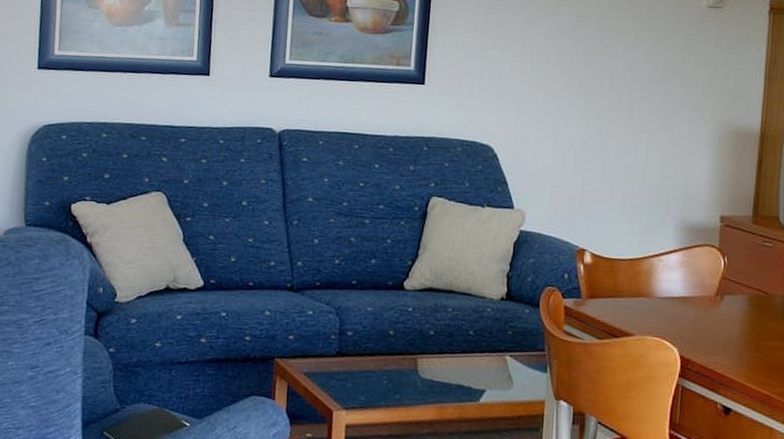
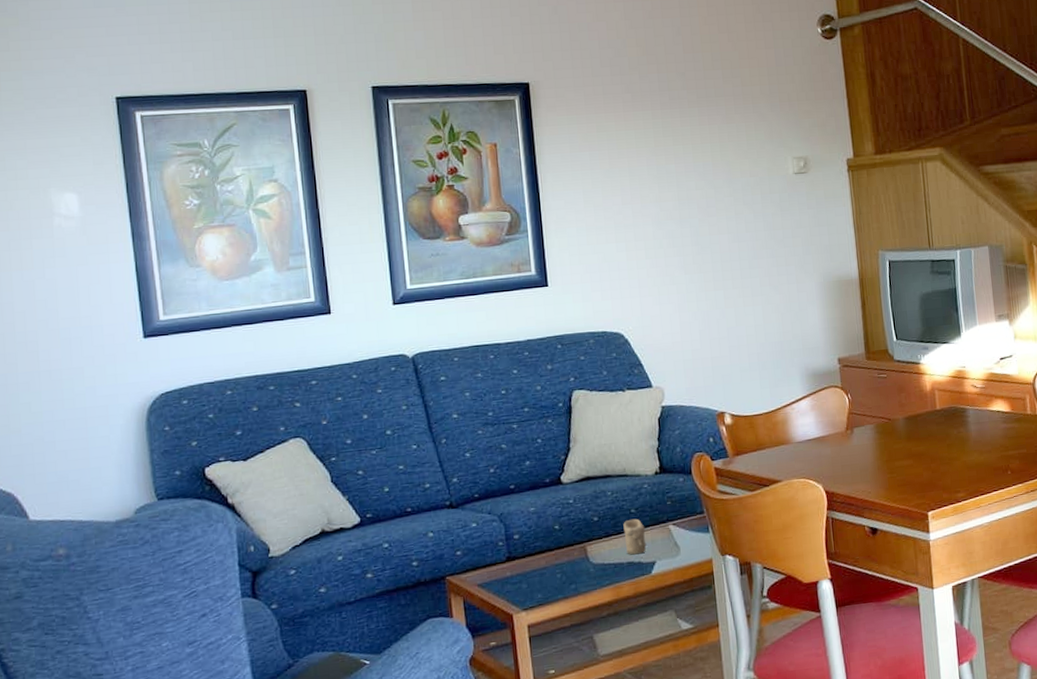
candle: none [457,340,481,379] -> present [623,518,647,555]

